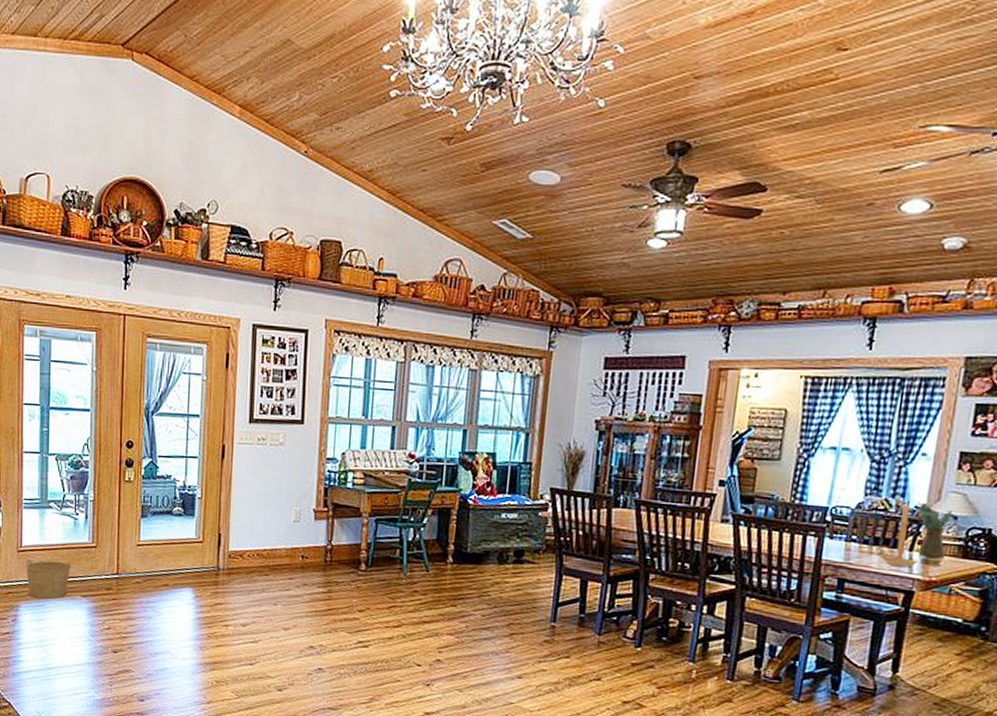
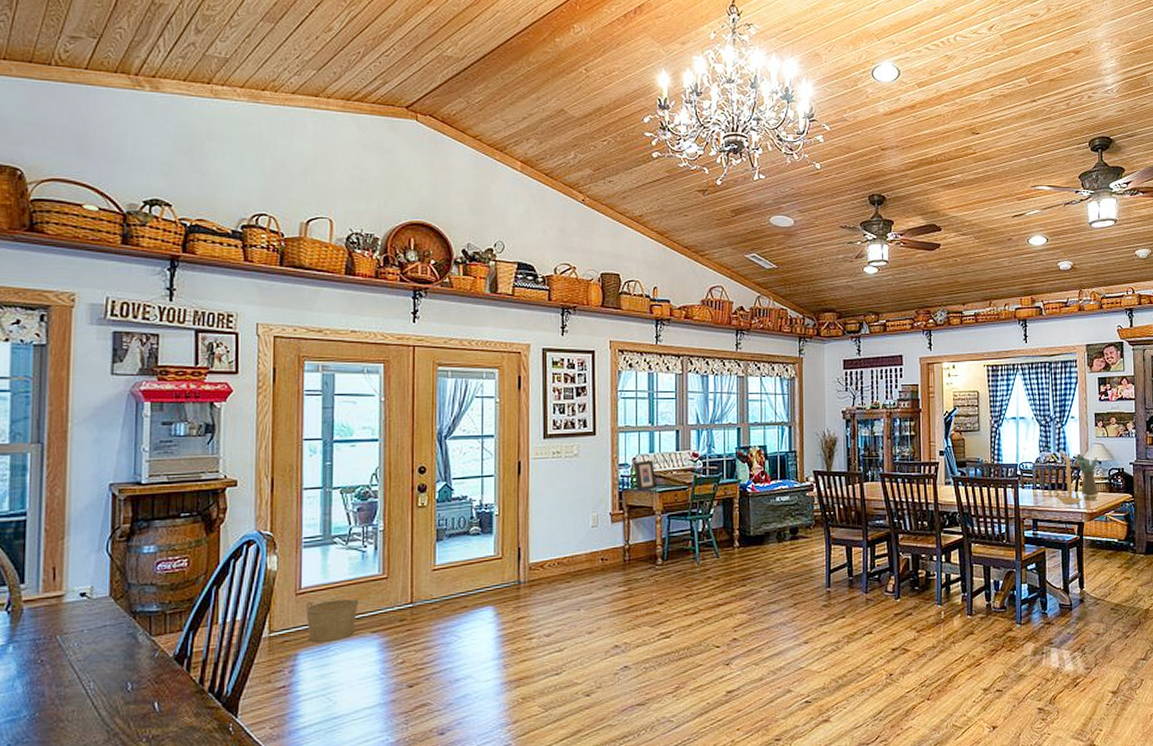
picture frame: none [342,456,366,489] -> present [633,460,656,491]

